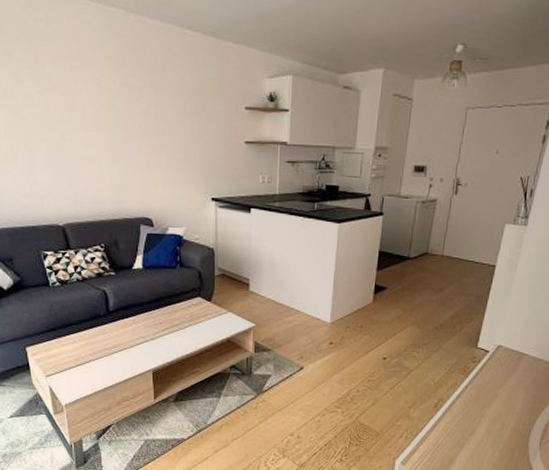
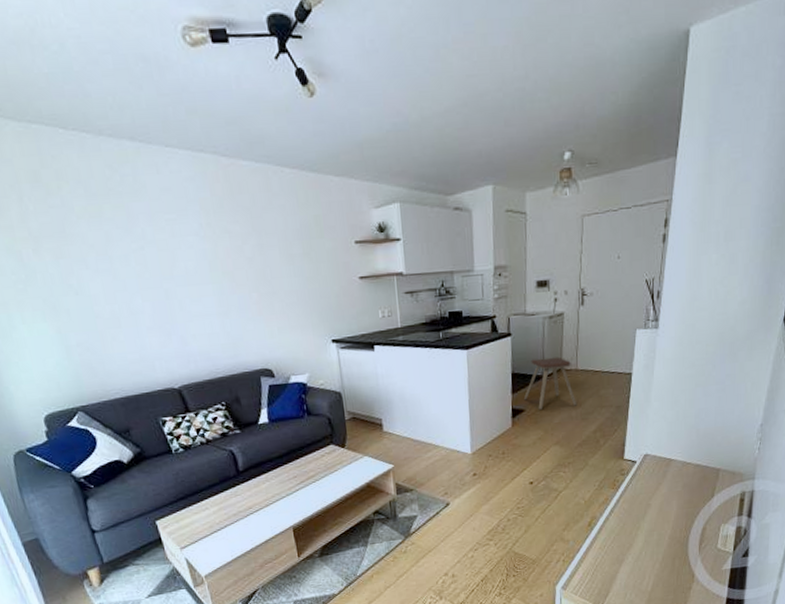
music stool: none [387,240,439,290] -> present [523,357,578,410]

